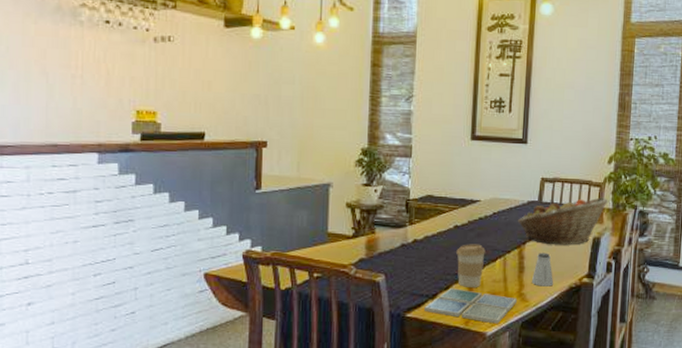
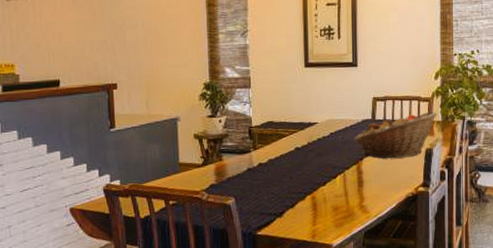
drink coaster: present [424,288,518,324] -> none [273,205,359,236]
coffee cup: present [456,244,486,287] -> none [299,163,326,204]
saltshaker: present [531,253,554,287] -> none [370,166,392,198]

